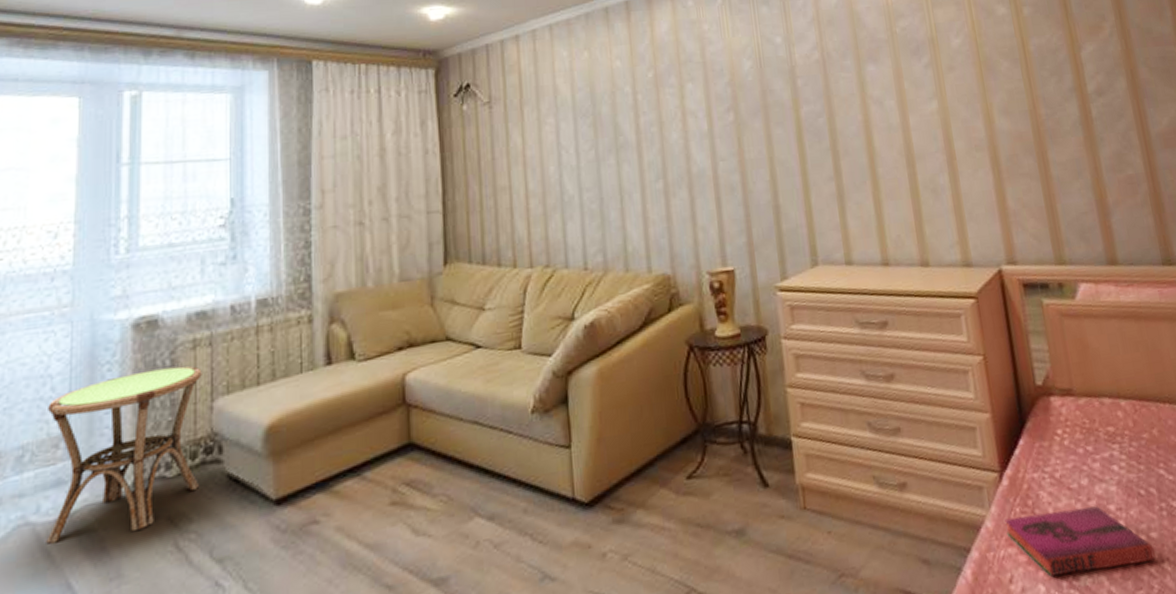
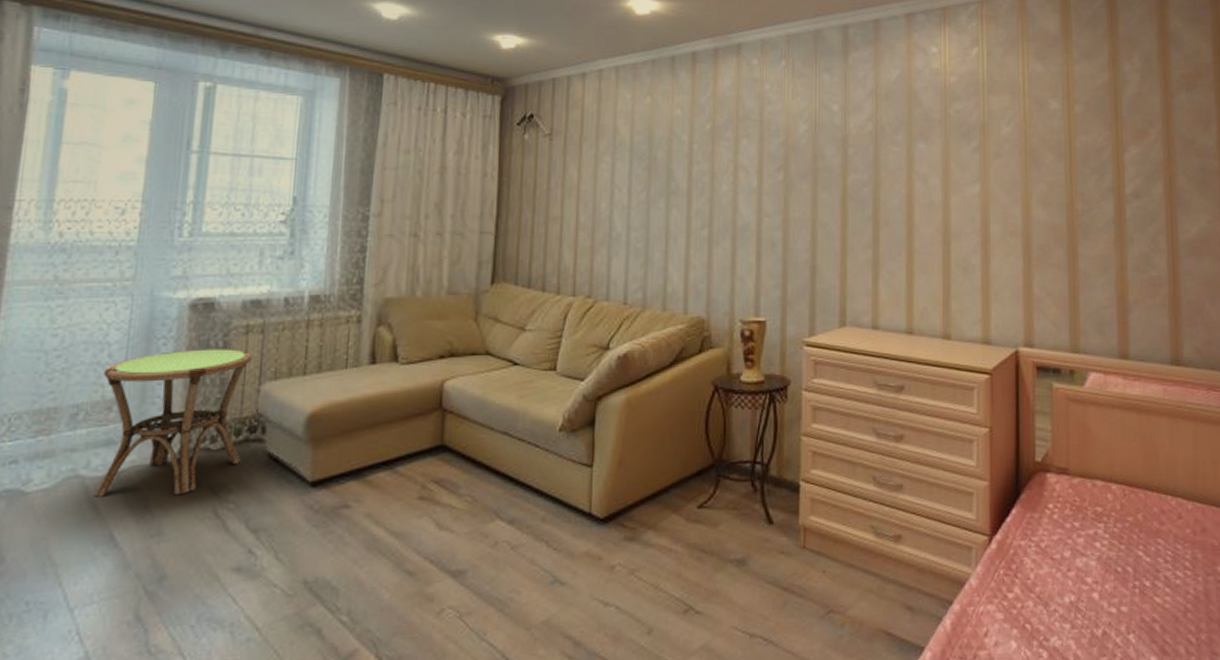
hardback book: present [1005,506,1155,577] -> none [988,576,1122,636]

